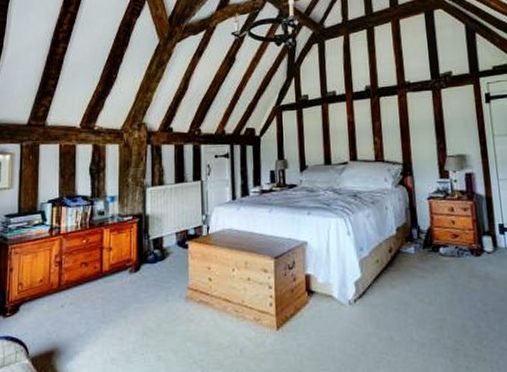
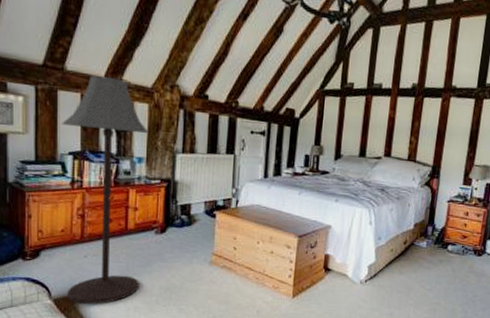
floor lamp: none [42,125,120,362] -> present [62,75,149,305]

